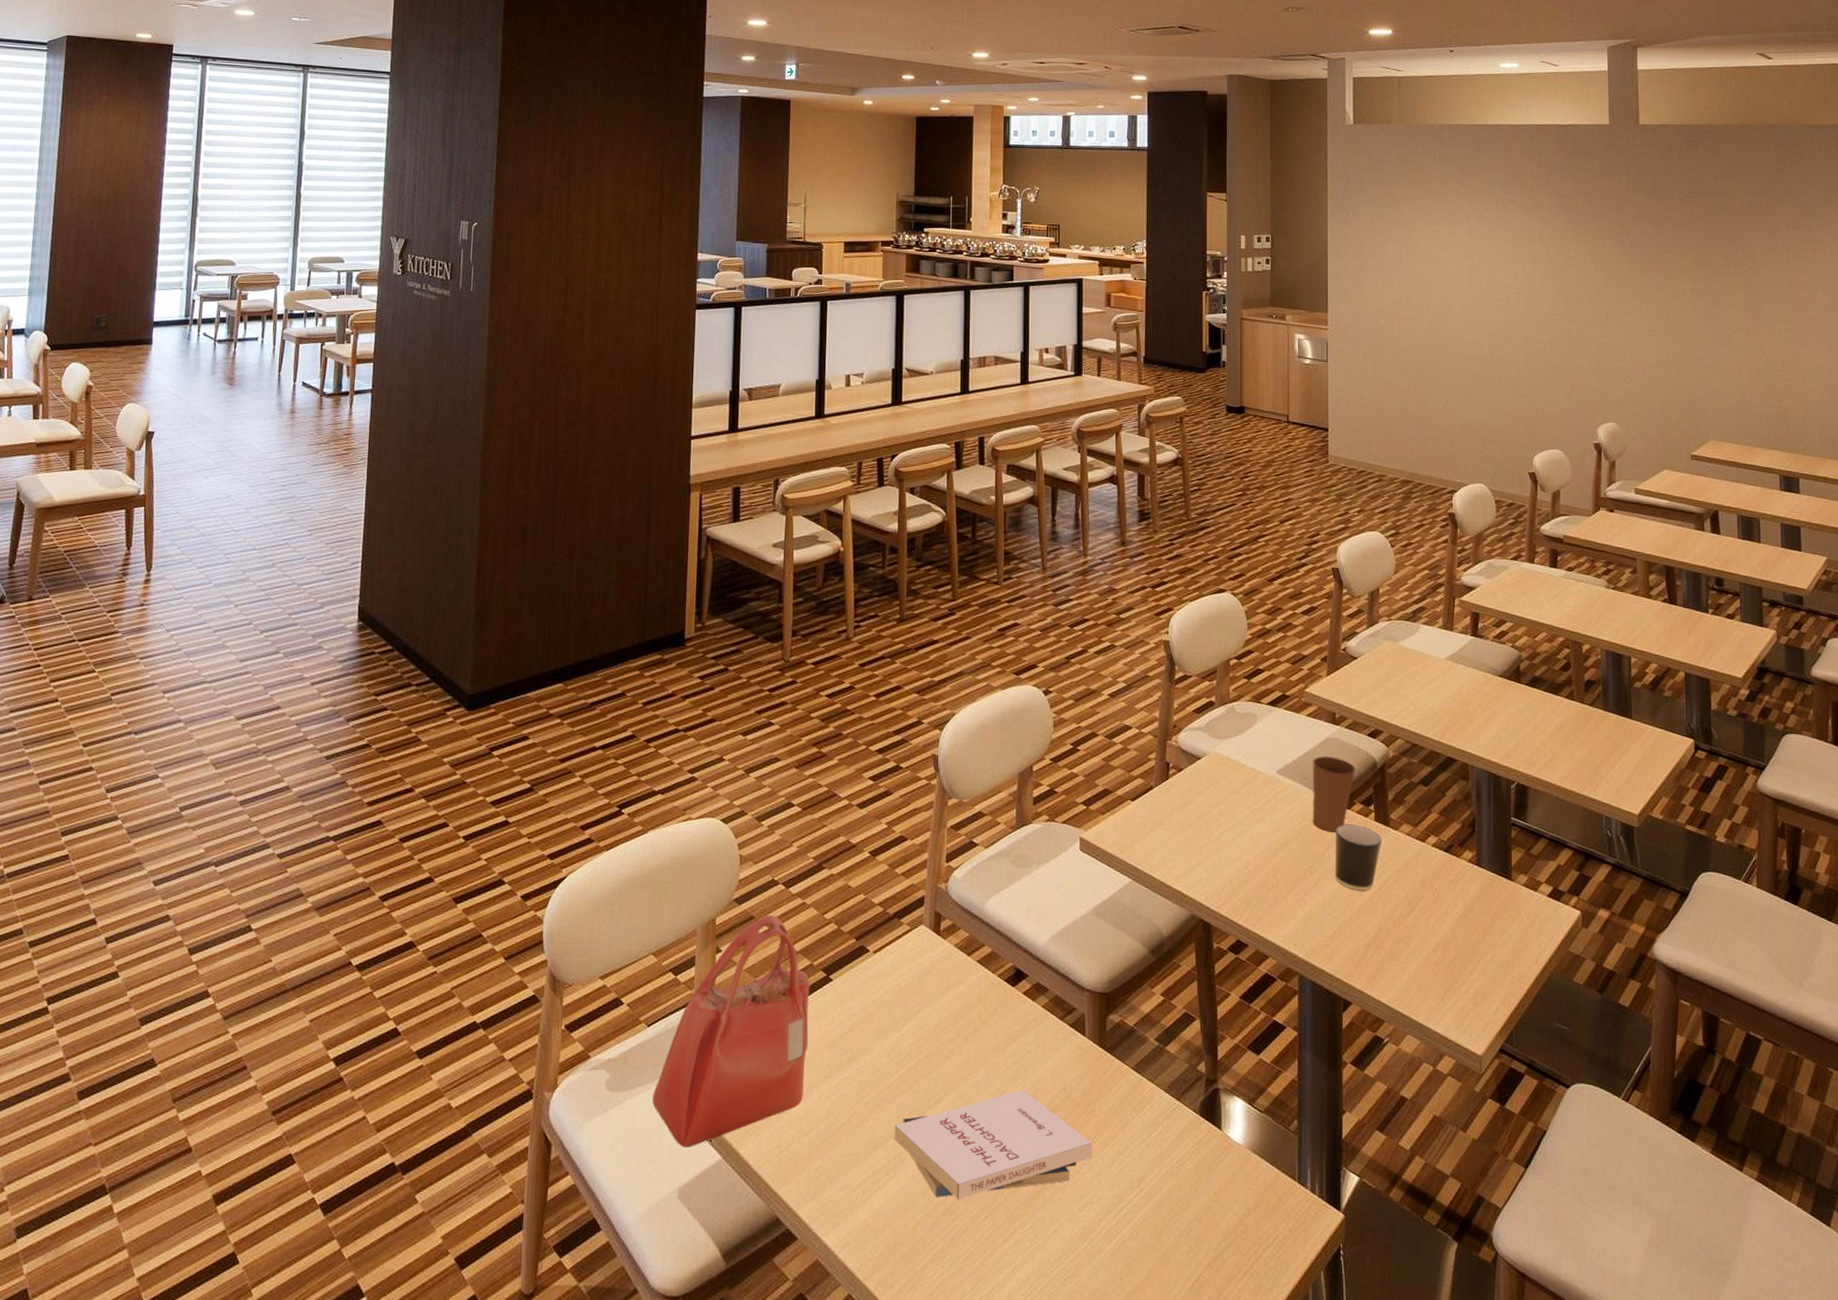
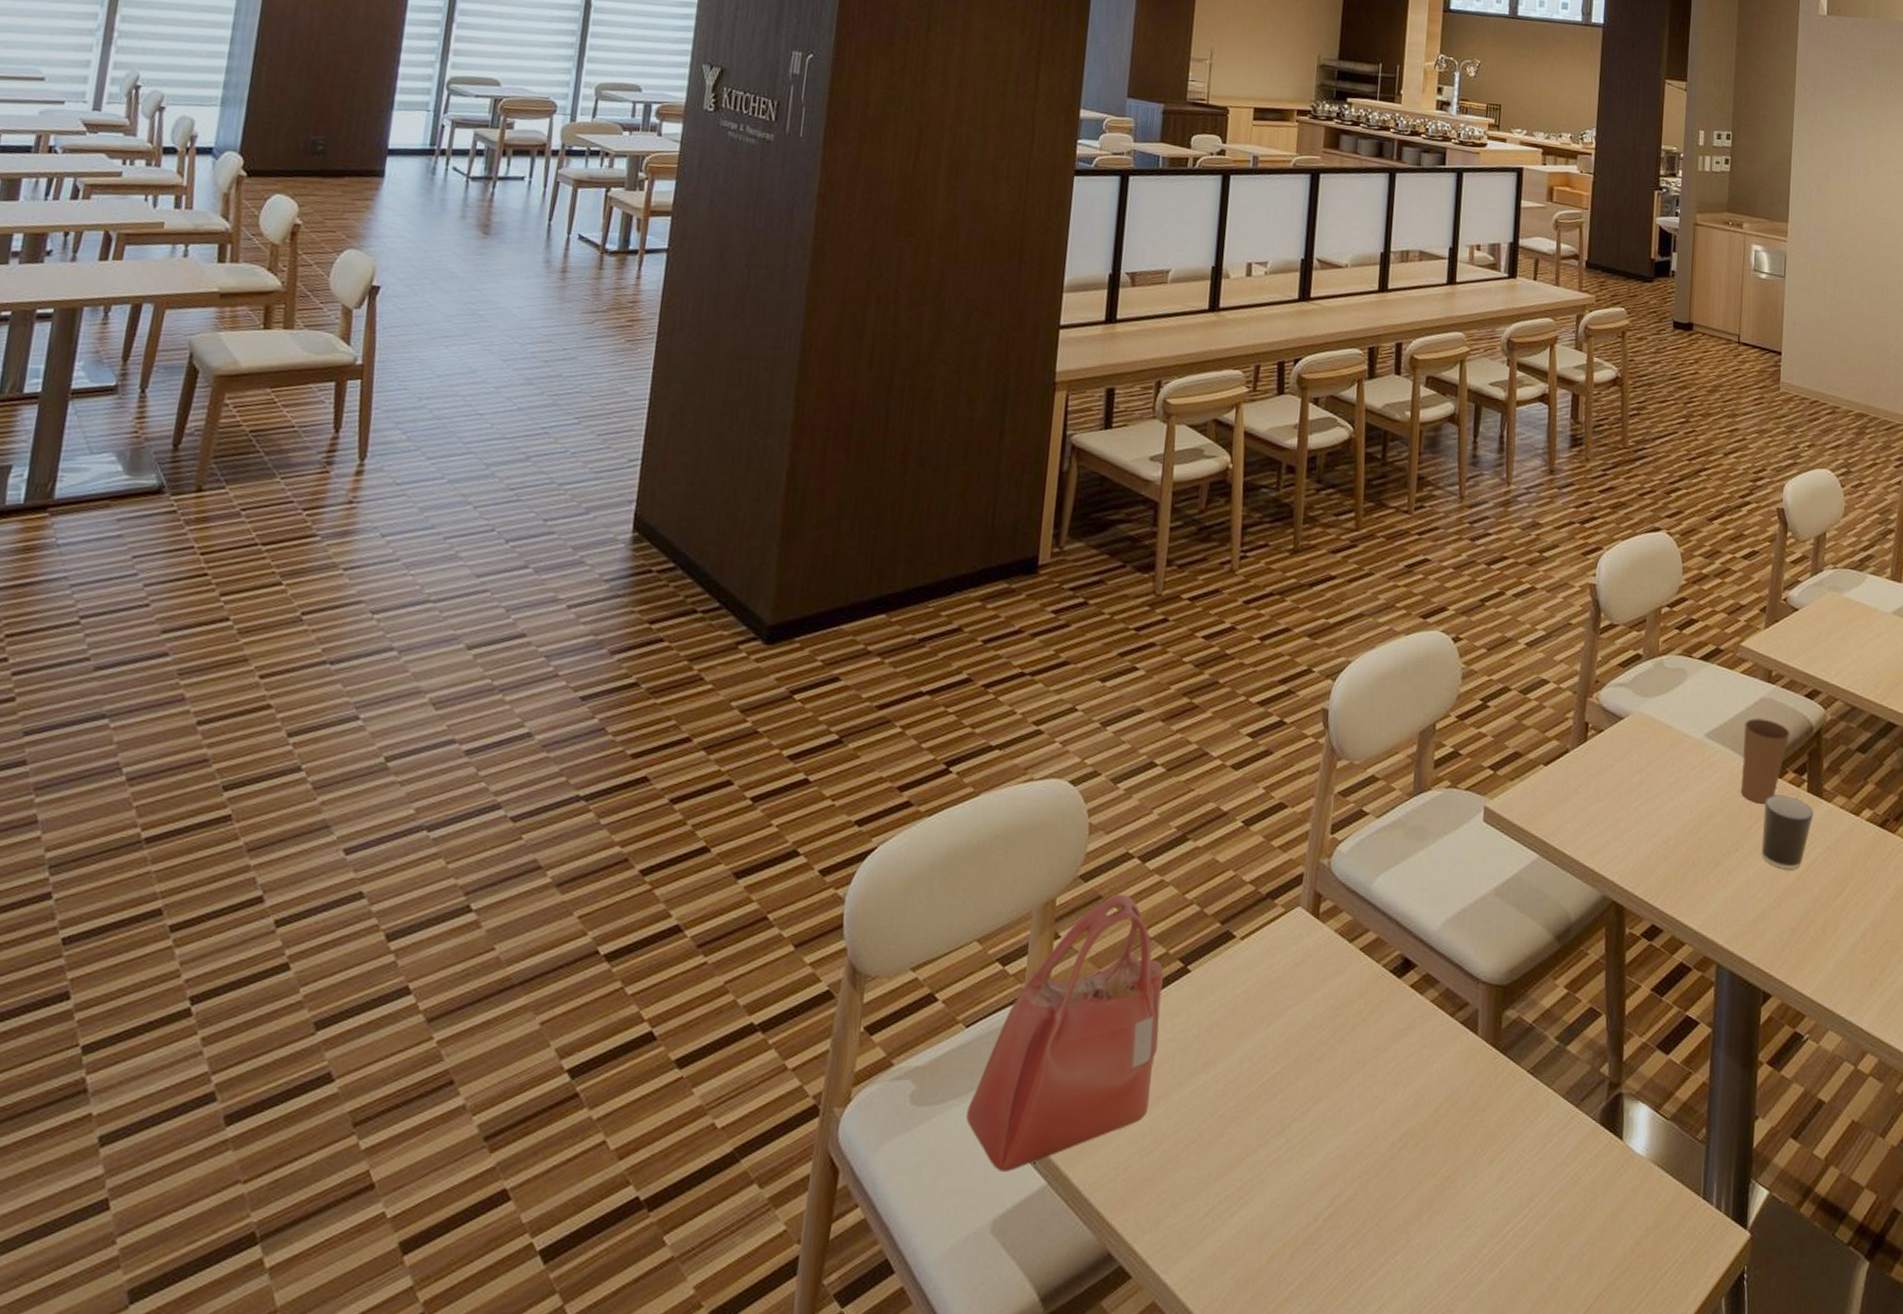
books: present [894,1089,1093,1200] -> none [1252,1097,1479,1227]

